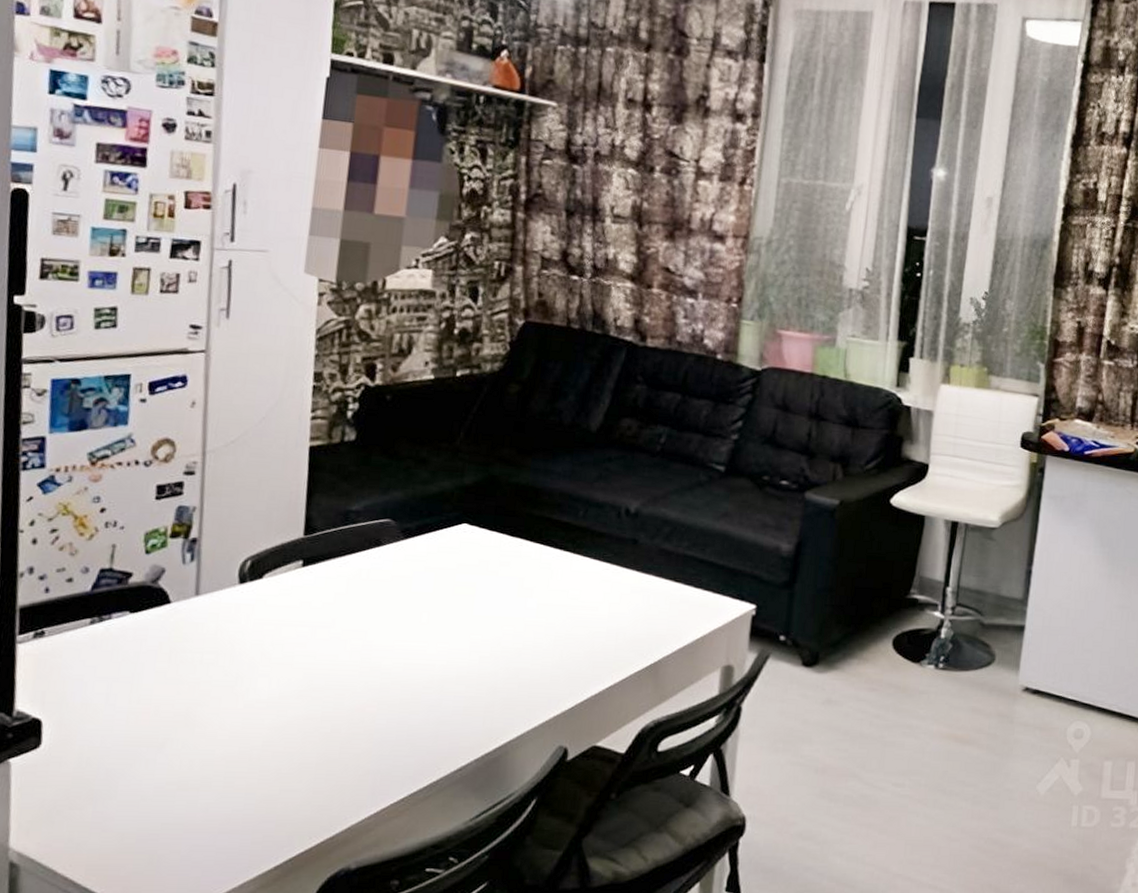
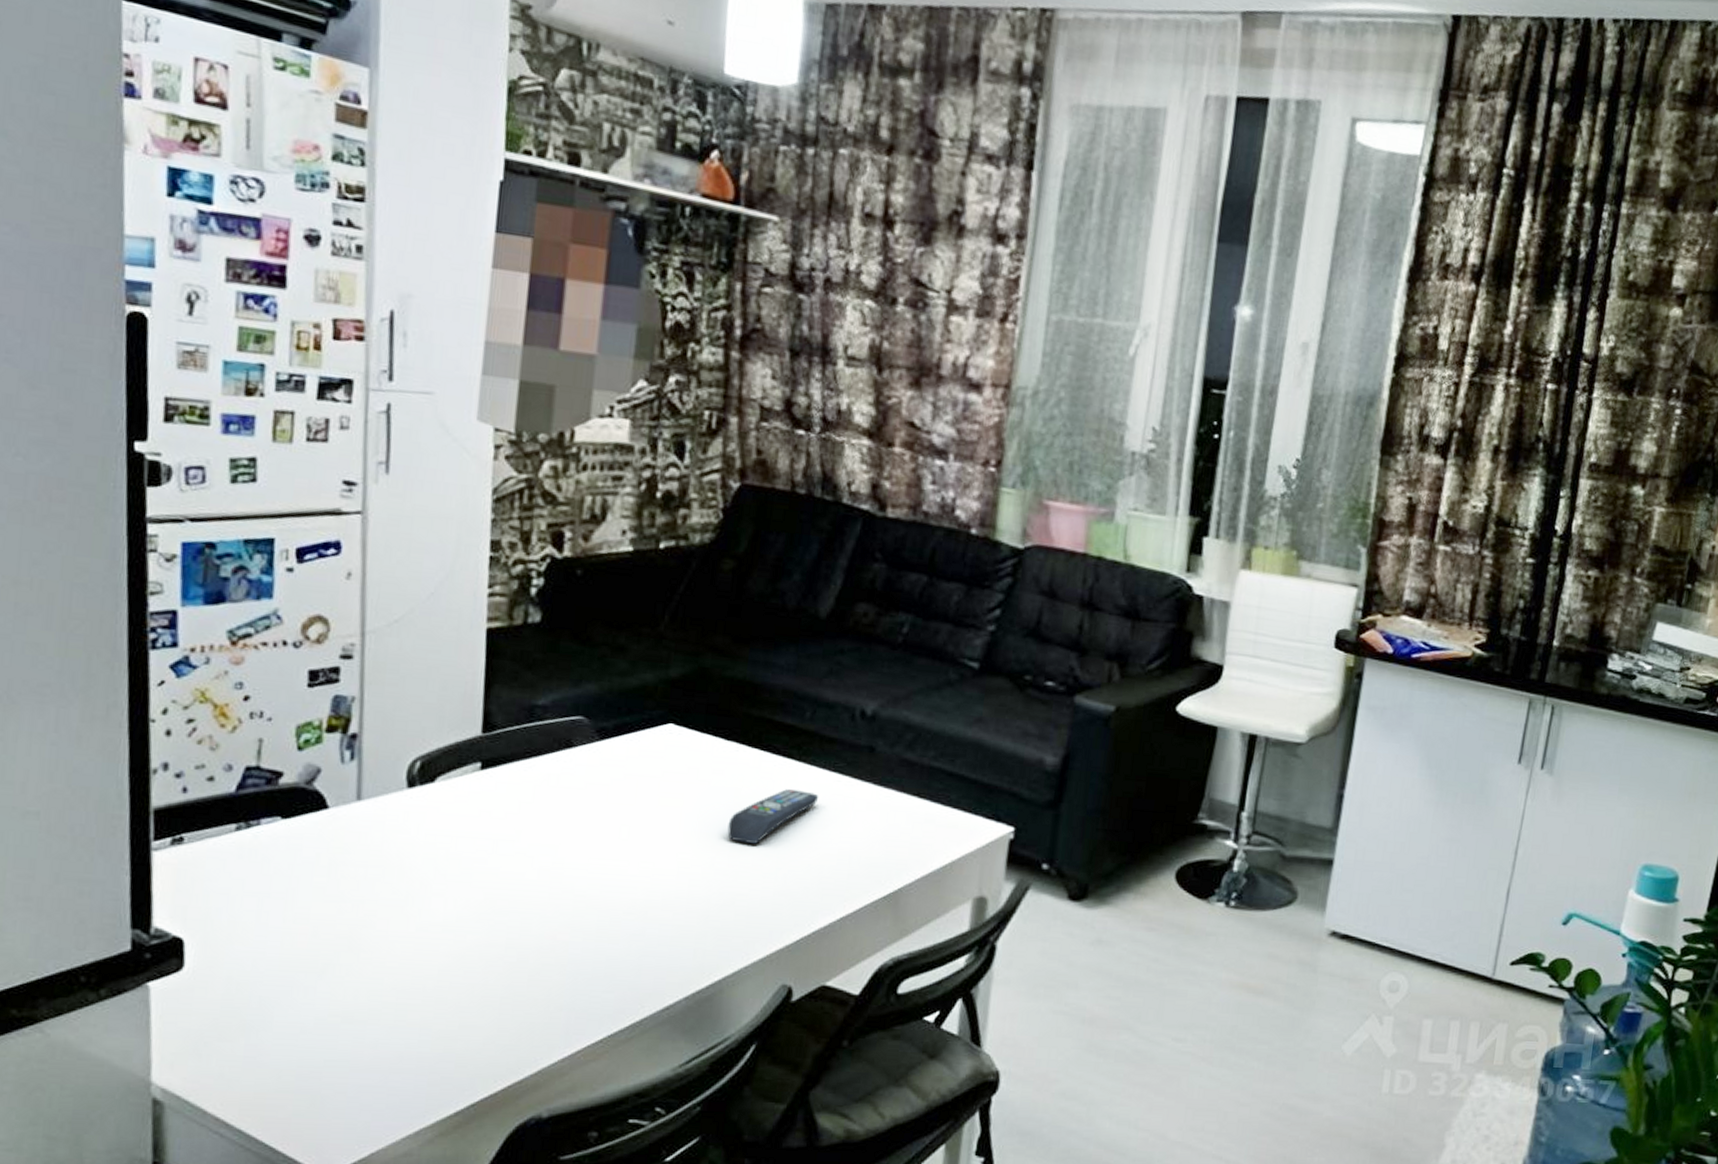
remote control: none [512,577,591,626] -> present [727,789,819,845]

